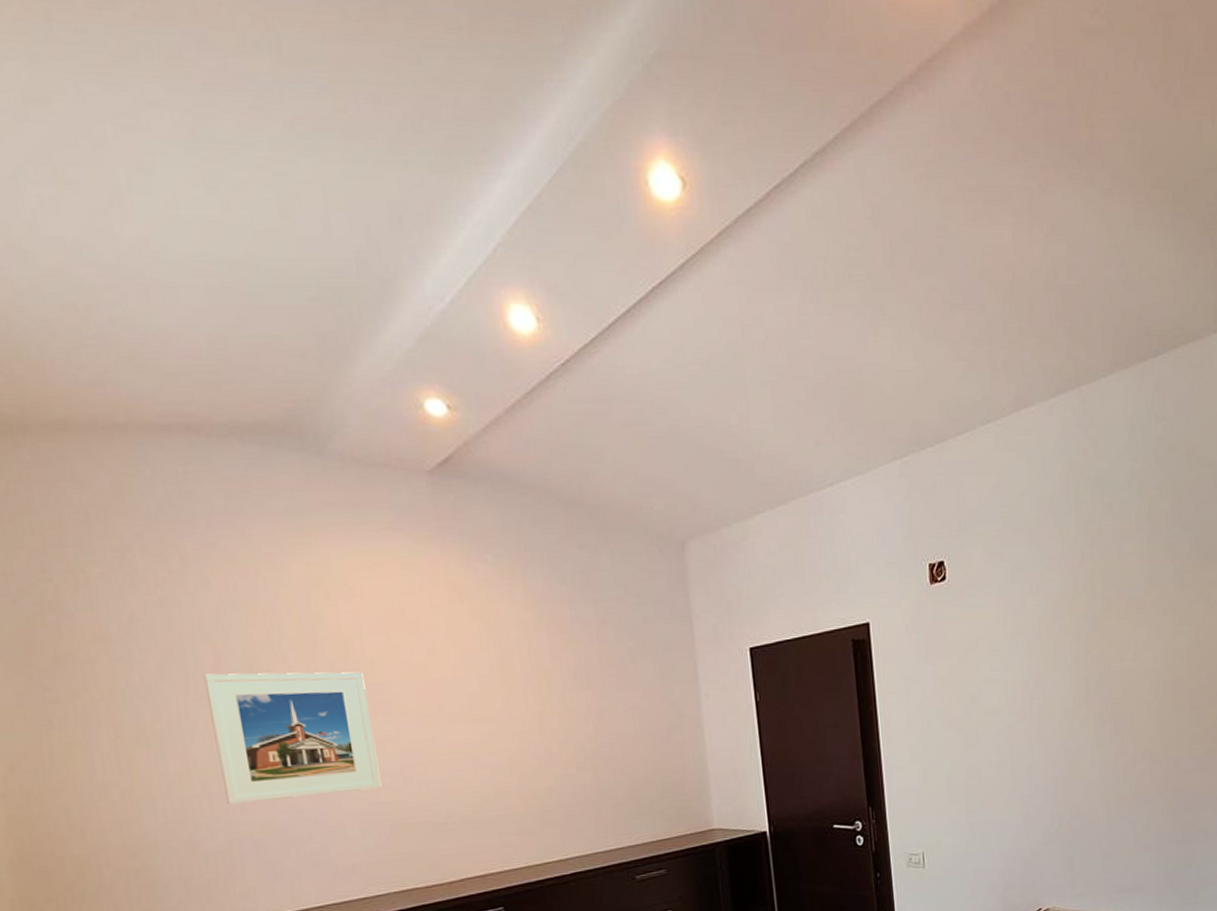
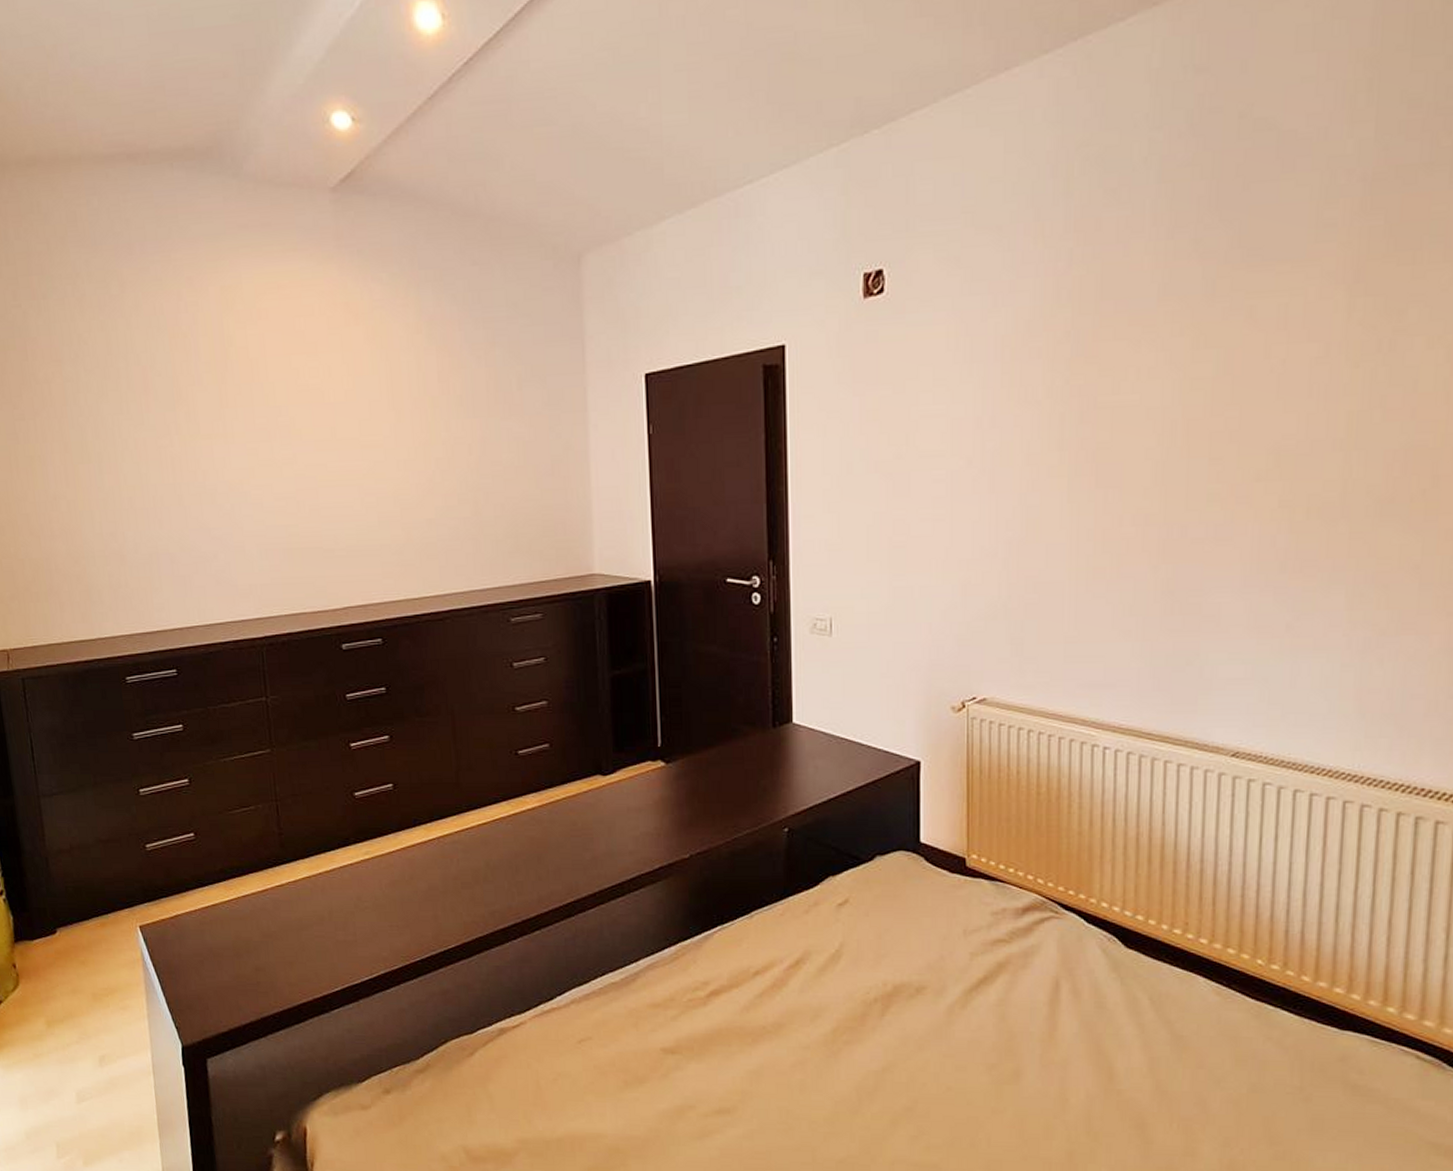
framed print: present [204,672,382,805] -> none [134,394,278,520]

